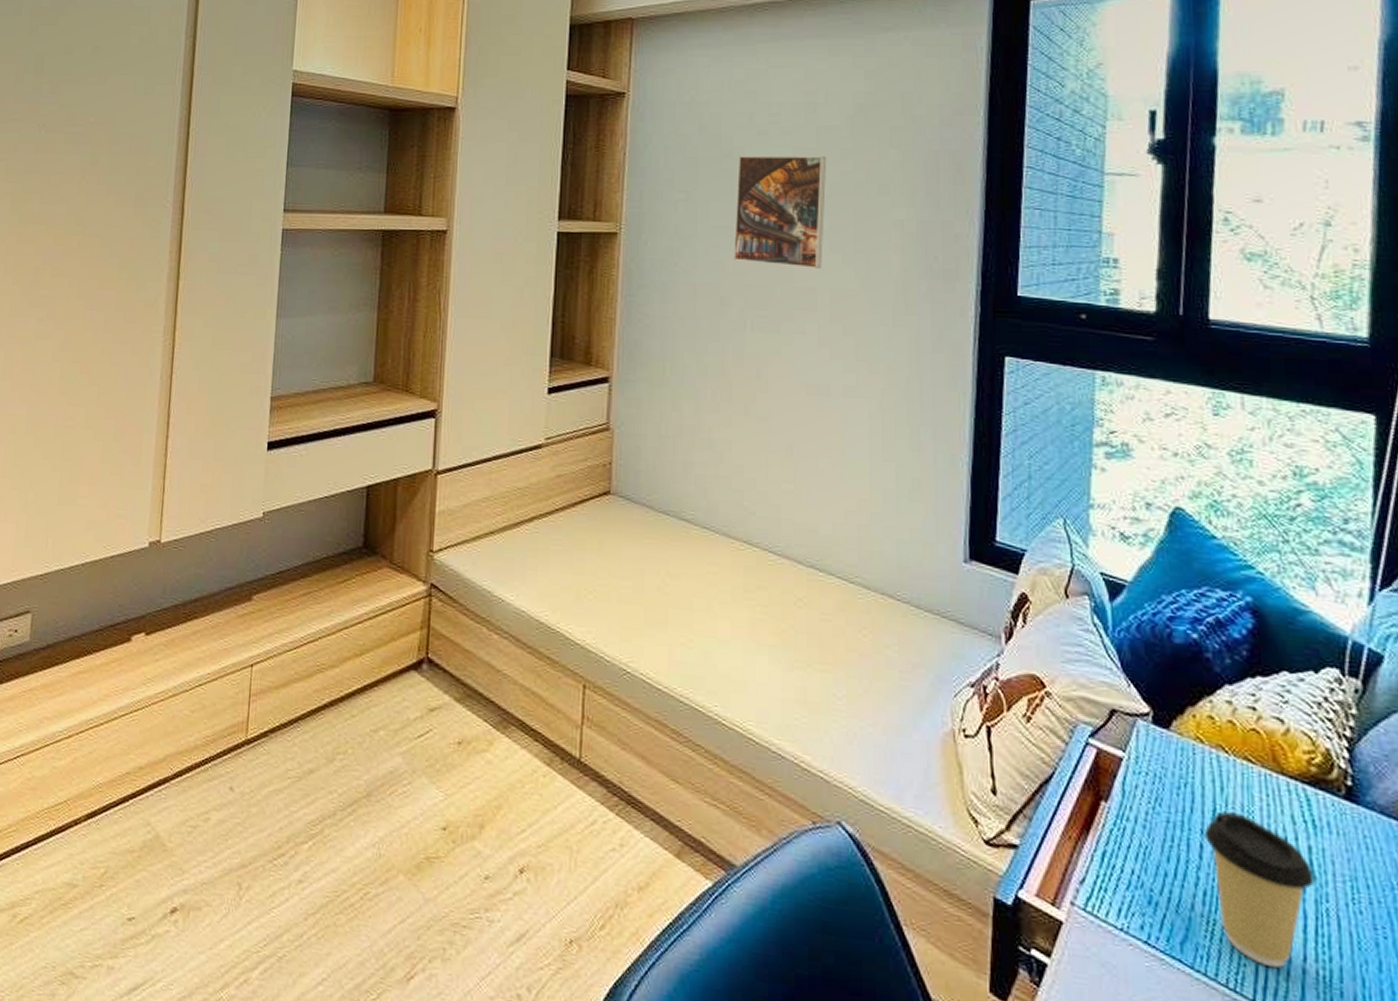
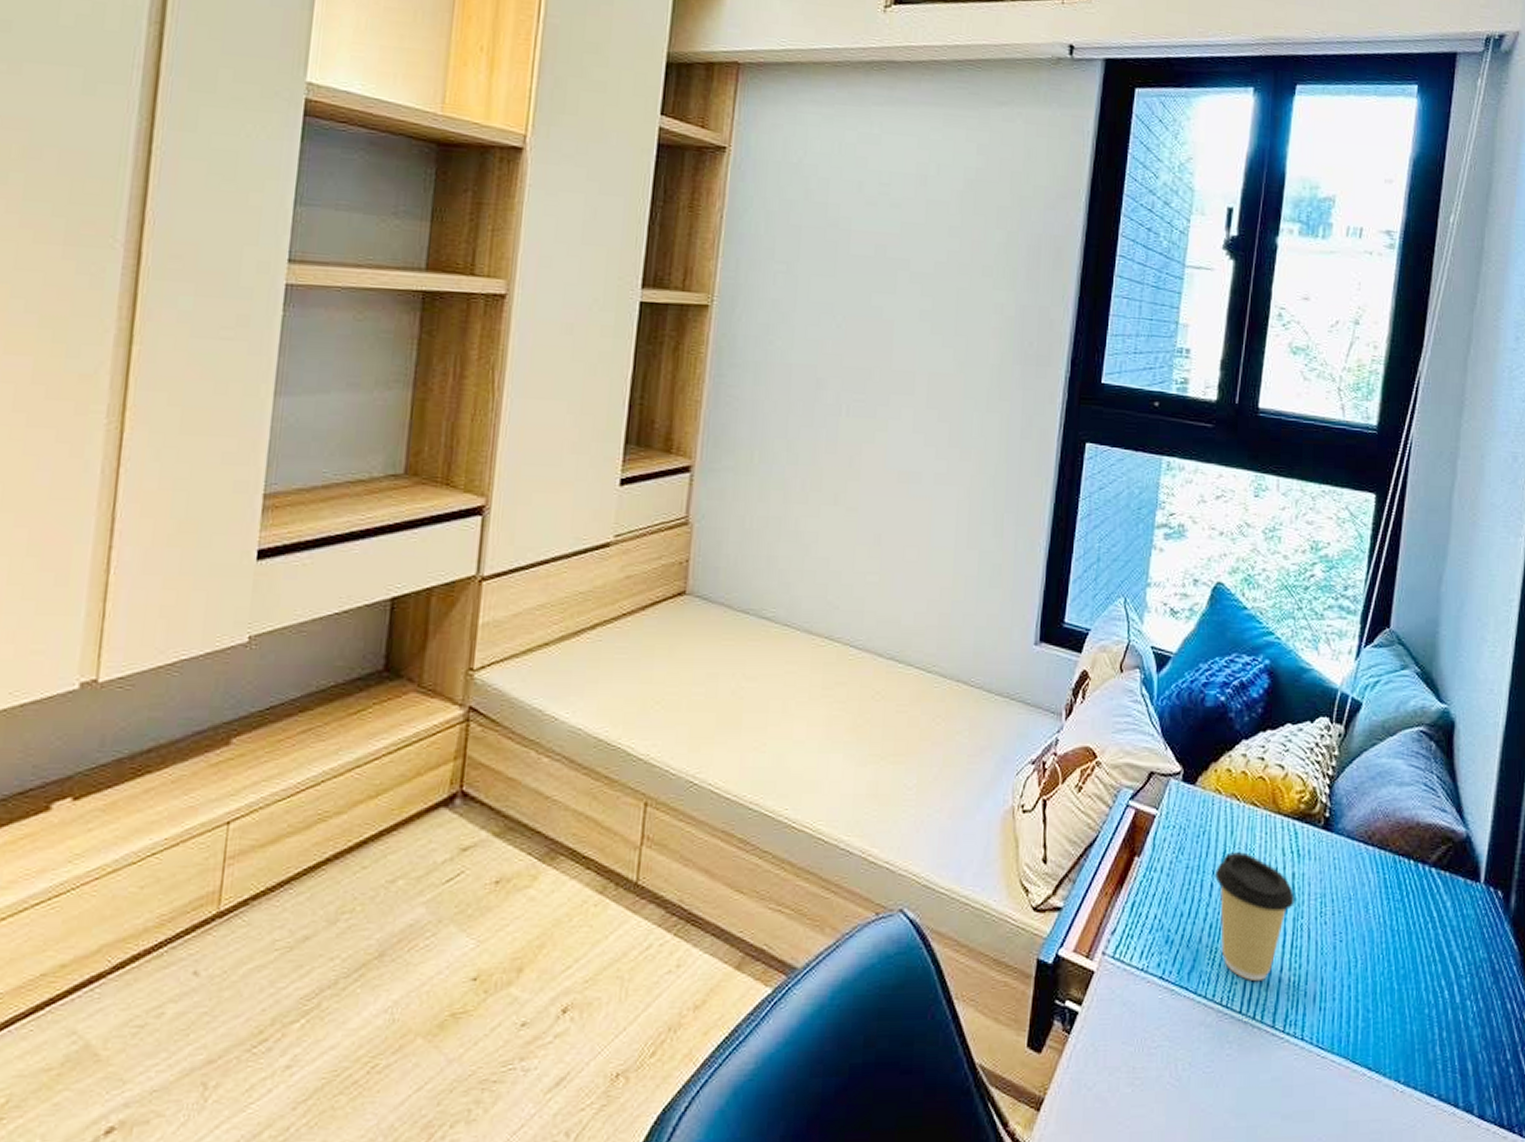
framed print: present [733,155,827,268] -> none [832,226,935,351]

